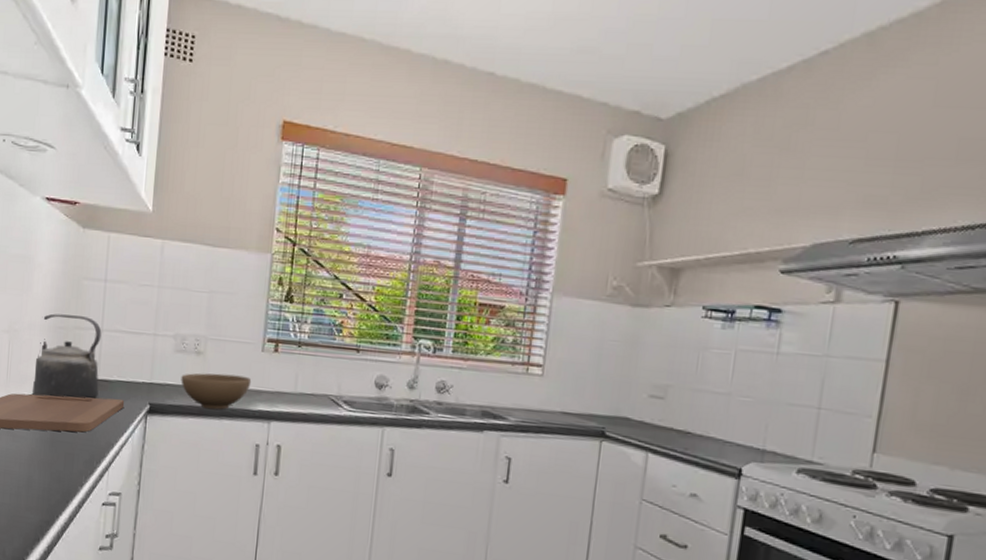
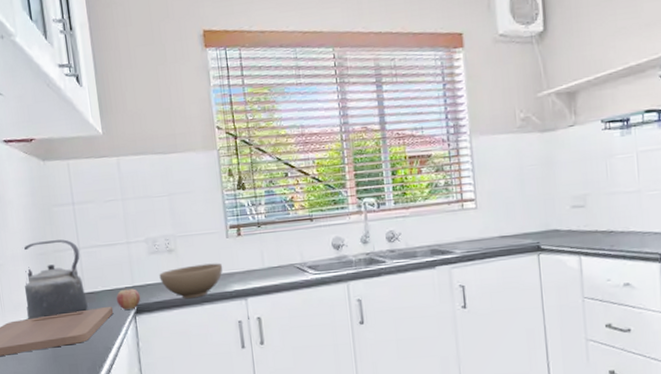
fruit: none [129,381,157,407] -> present [116,287,141,310]

